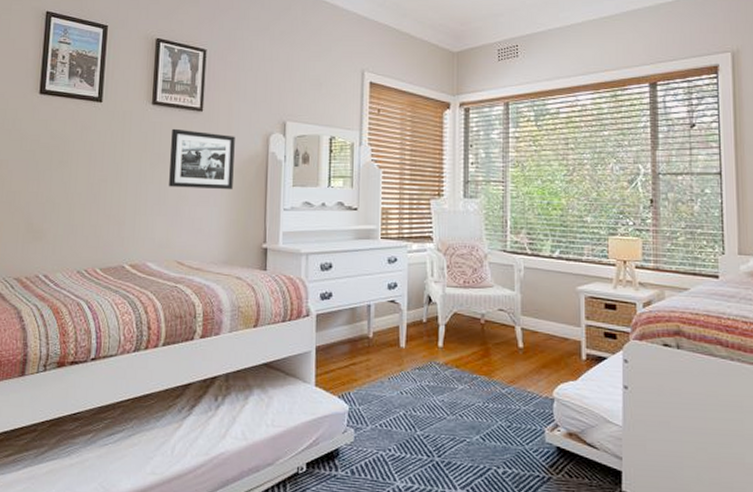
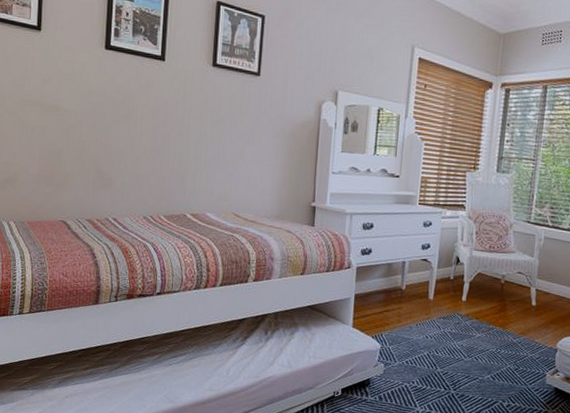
picture frame: present [169,128,235,190] -> none [227,90,290,152]

